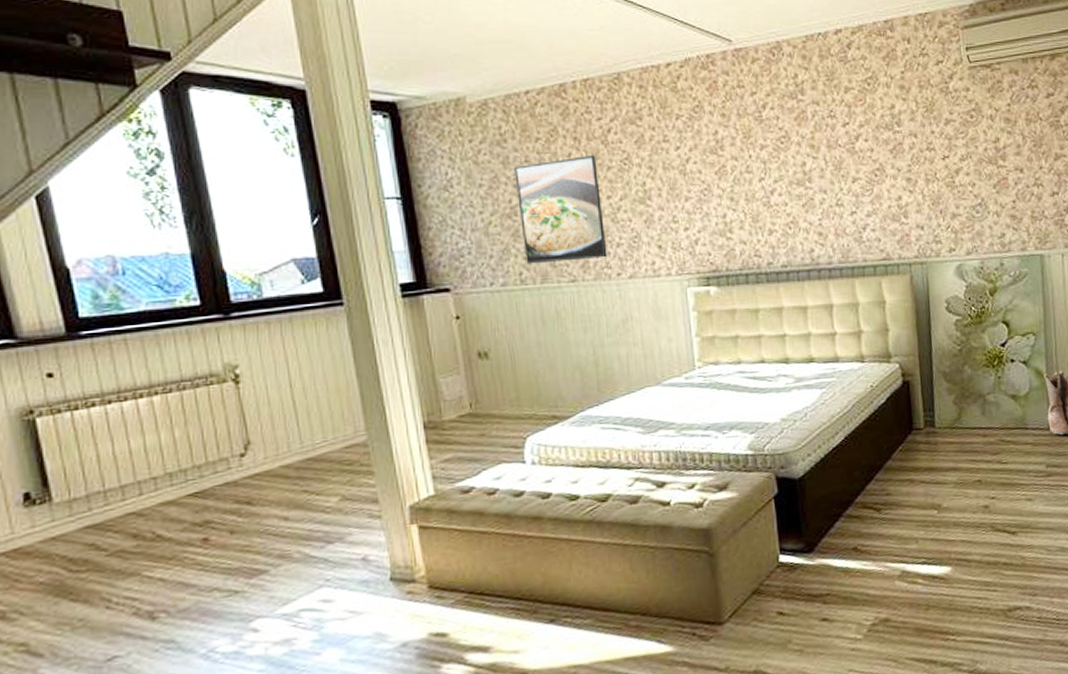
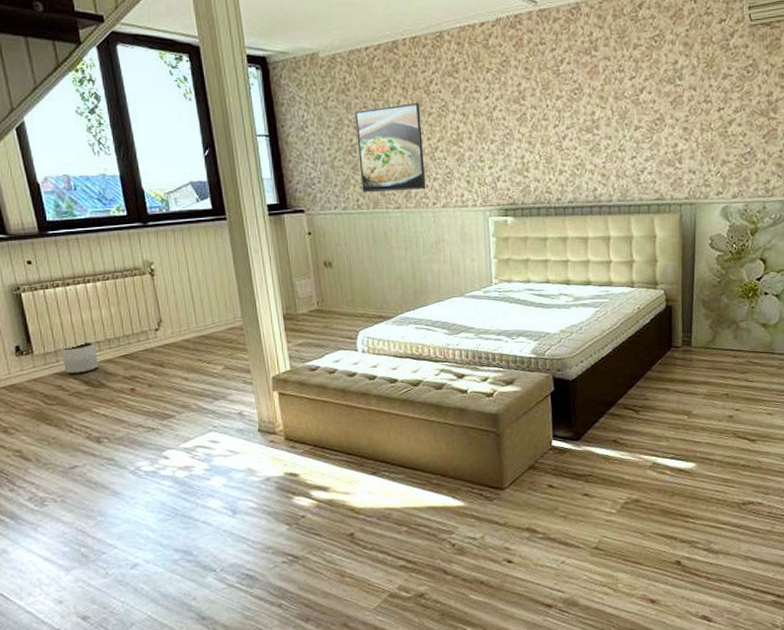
planter: none [95,478,154,527] -> present [60,342,98,374]

